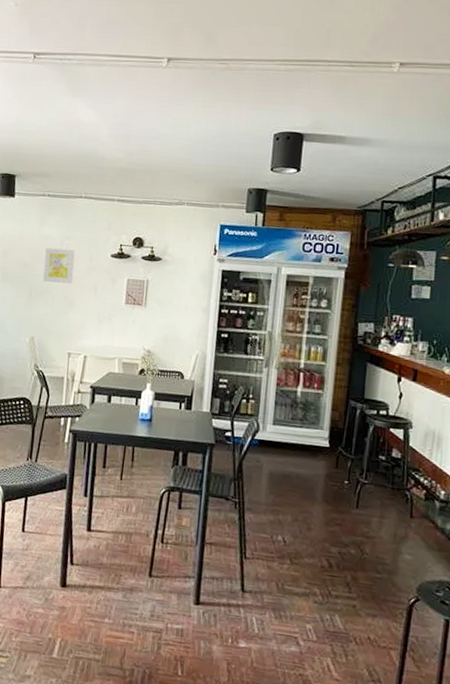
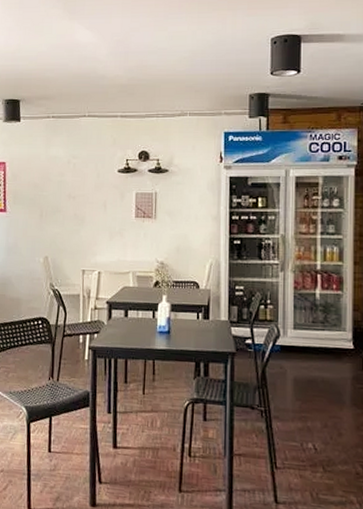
wall art: present [43,247,75,284] -> none [52,168,83,202]

